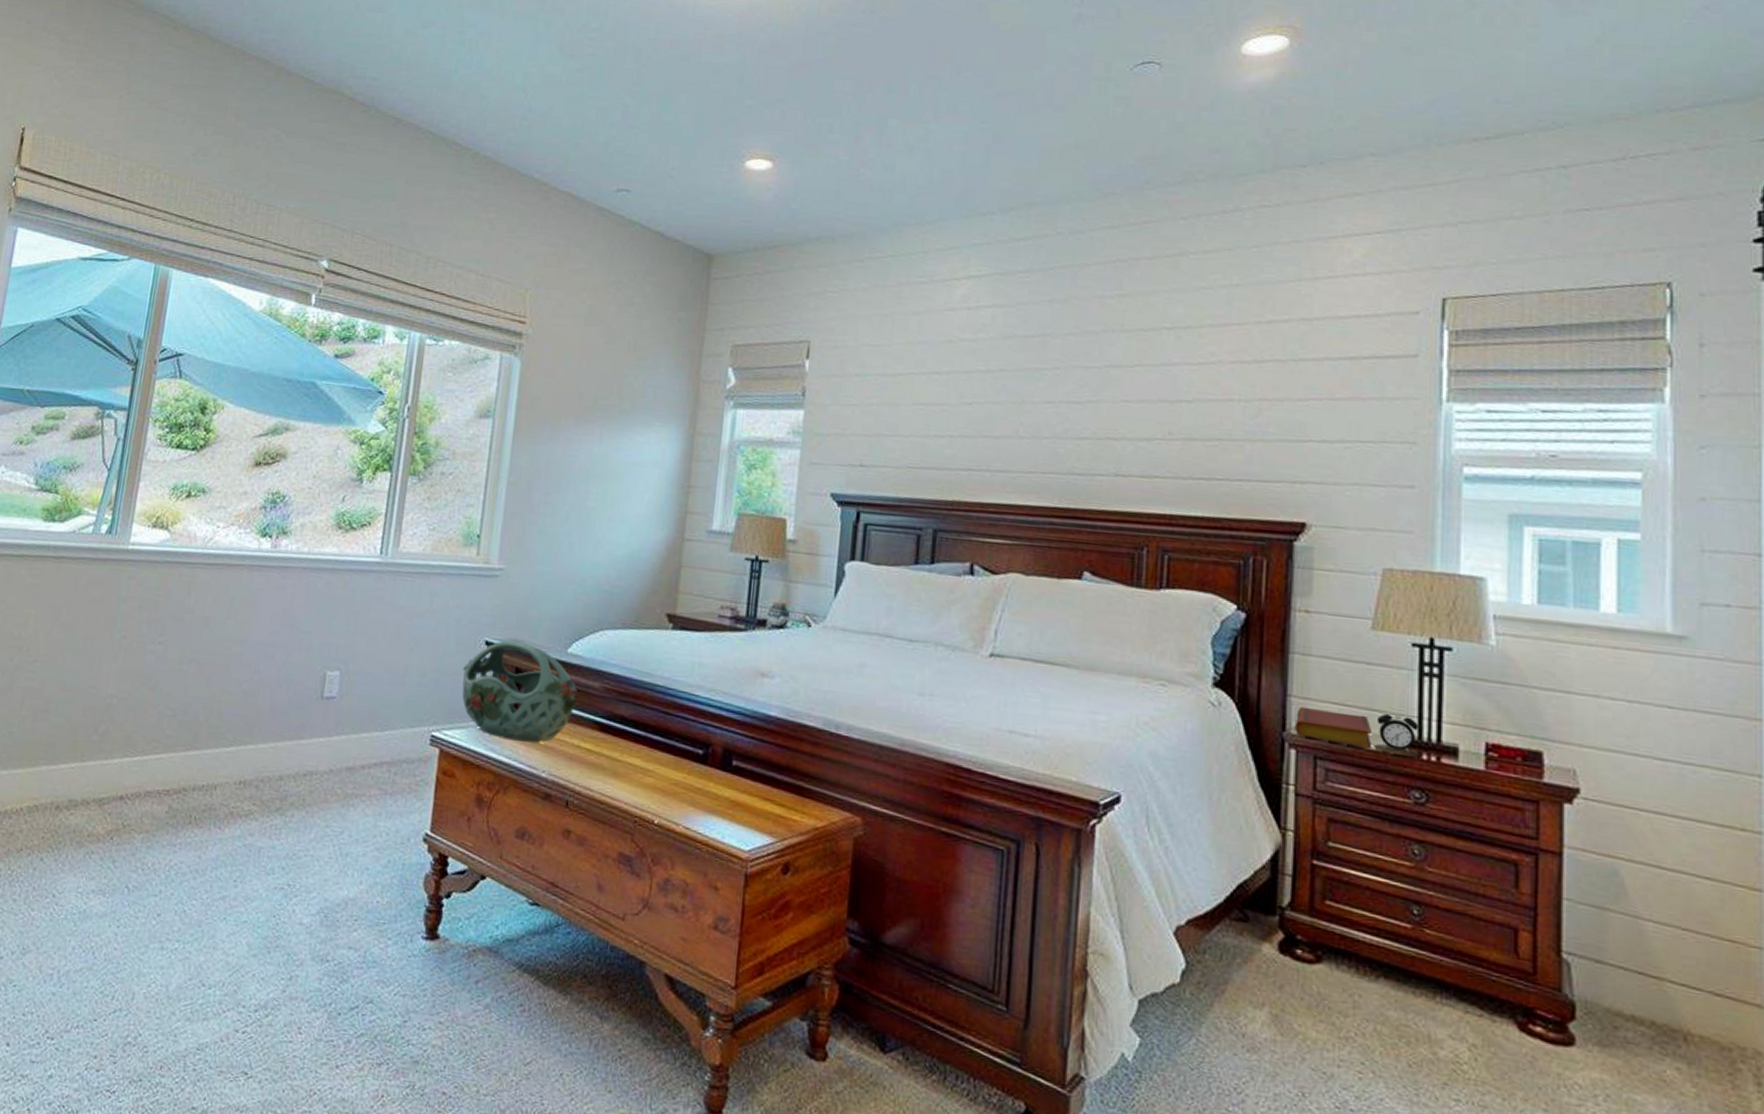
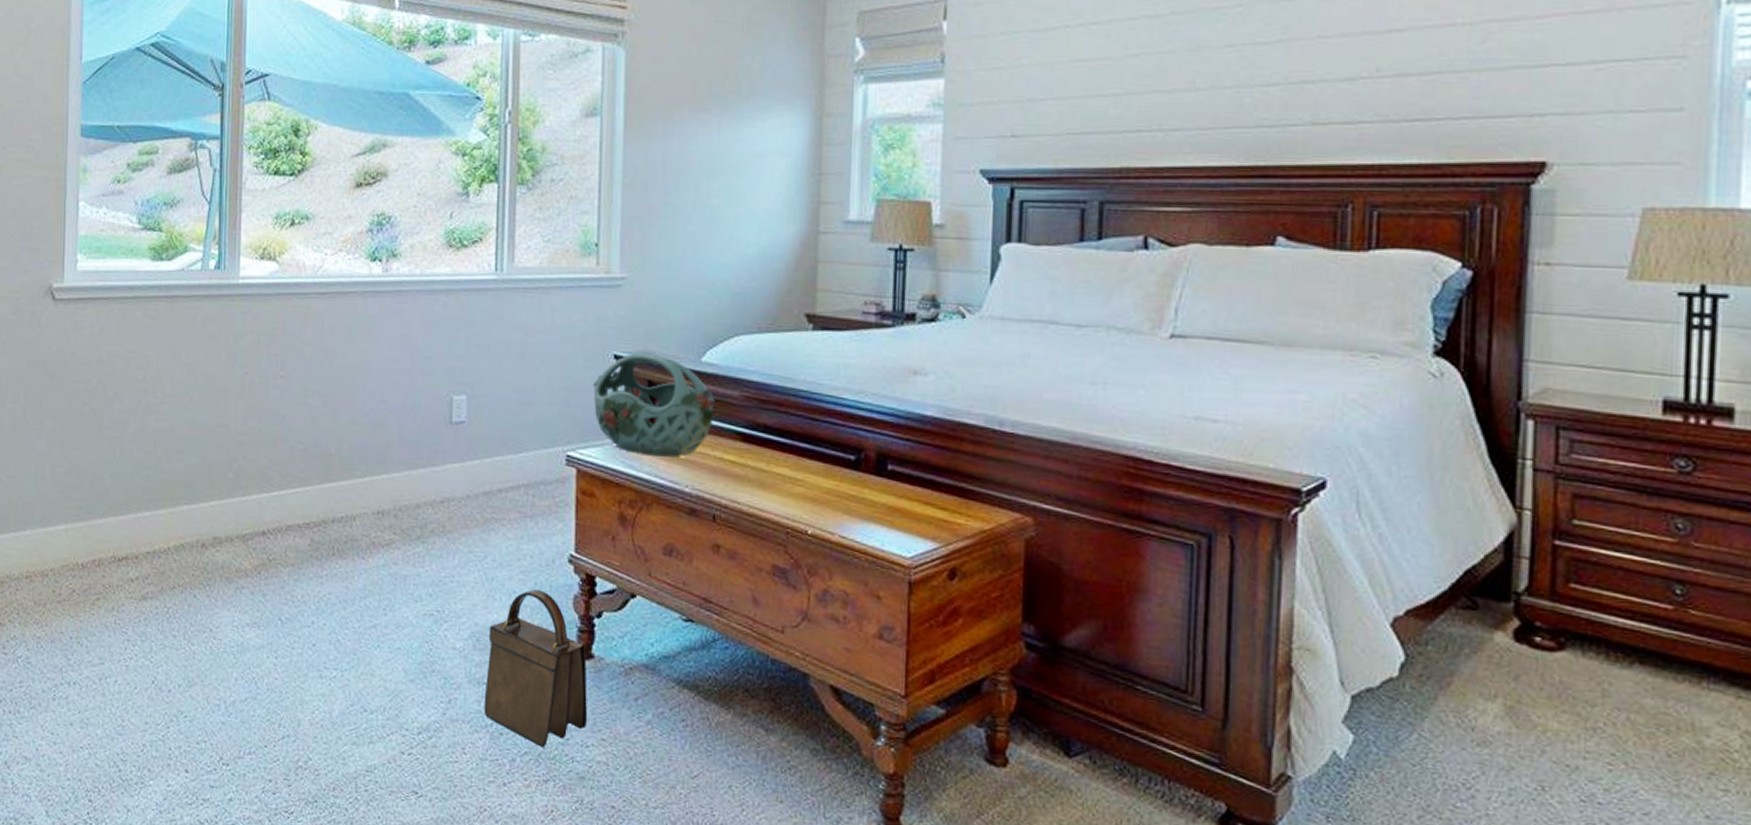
handbag: none [324,867,433,1030] -> present [484,589,588,748]
book: present [1295,706,1373,750] -> none [1533,372,1628,416]
alarm clock: present [1374,711,1421,758] -> none [1629,371,1687,422]

